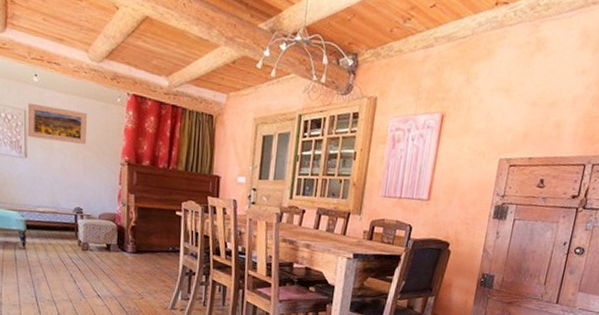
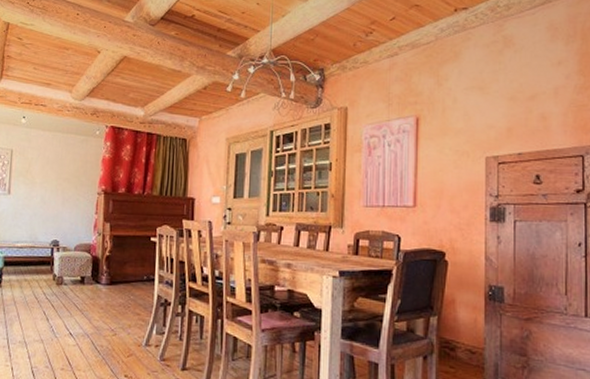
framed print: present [27,102,88,144] -> none [12,142,69,177]

